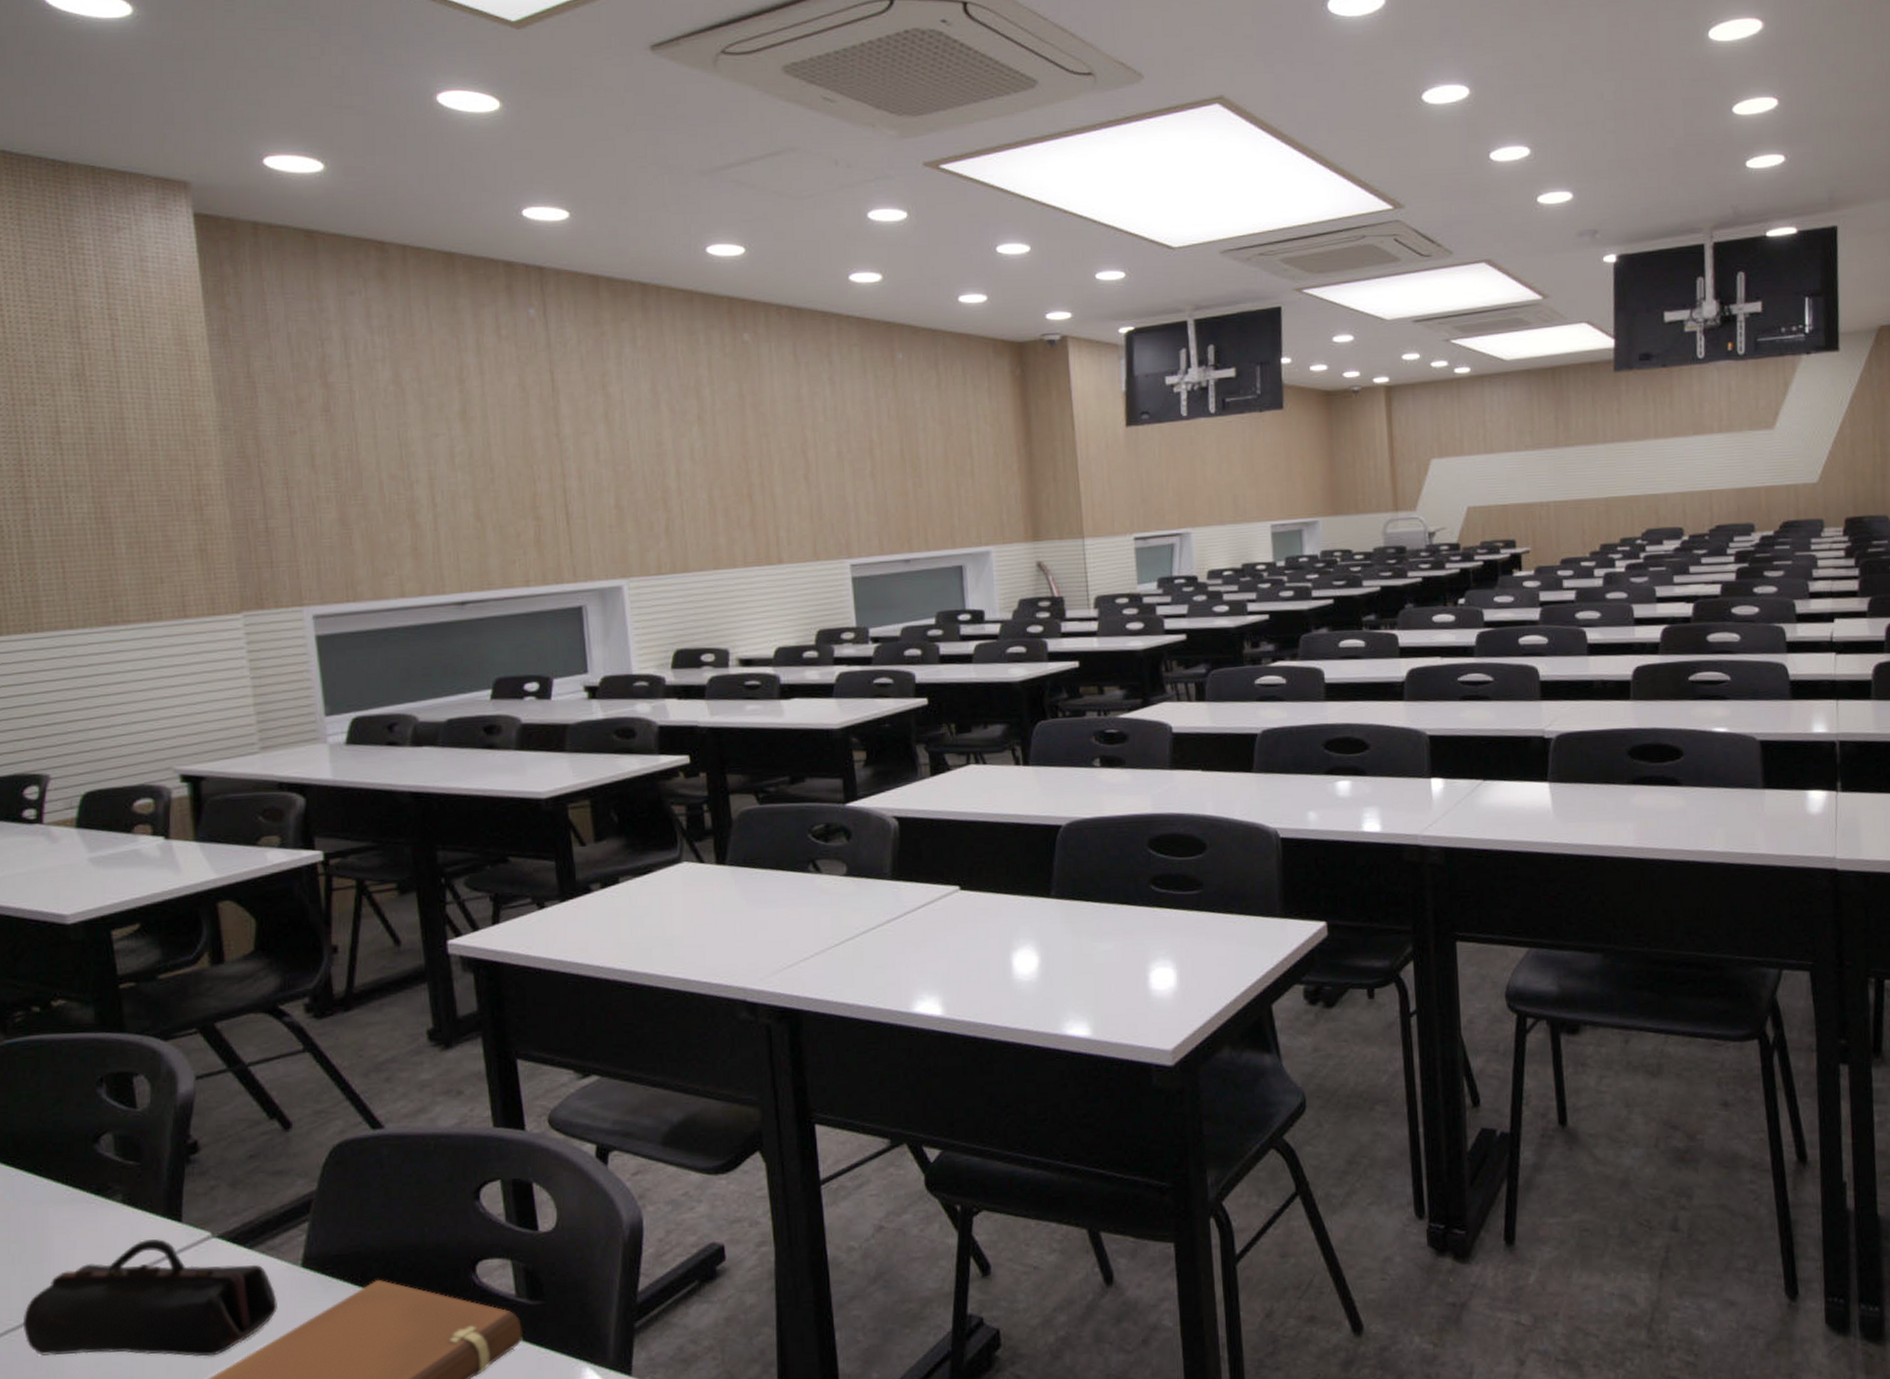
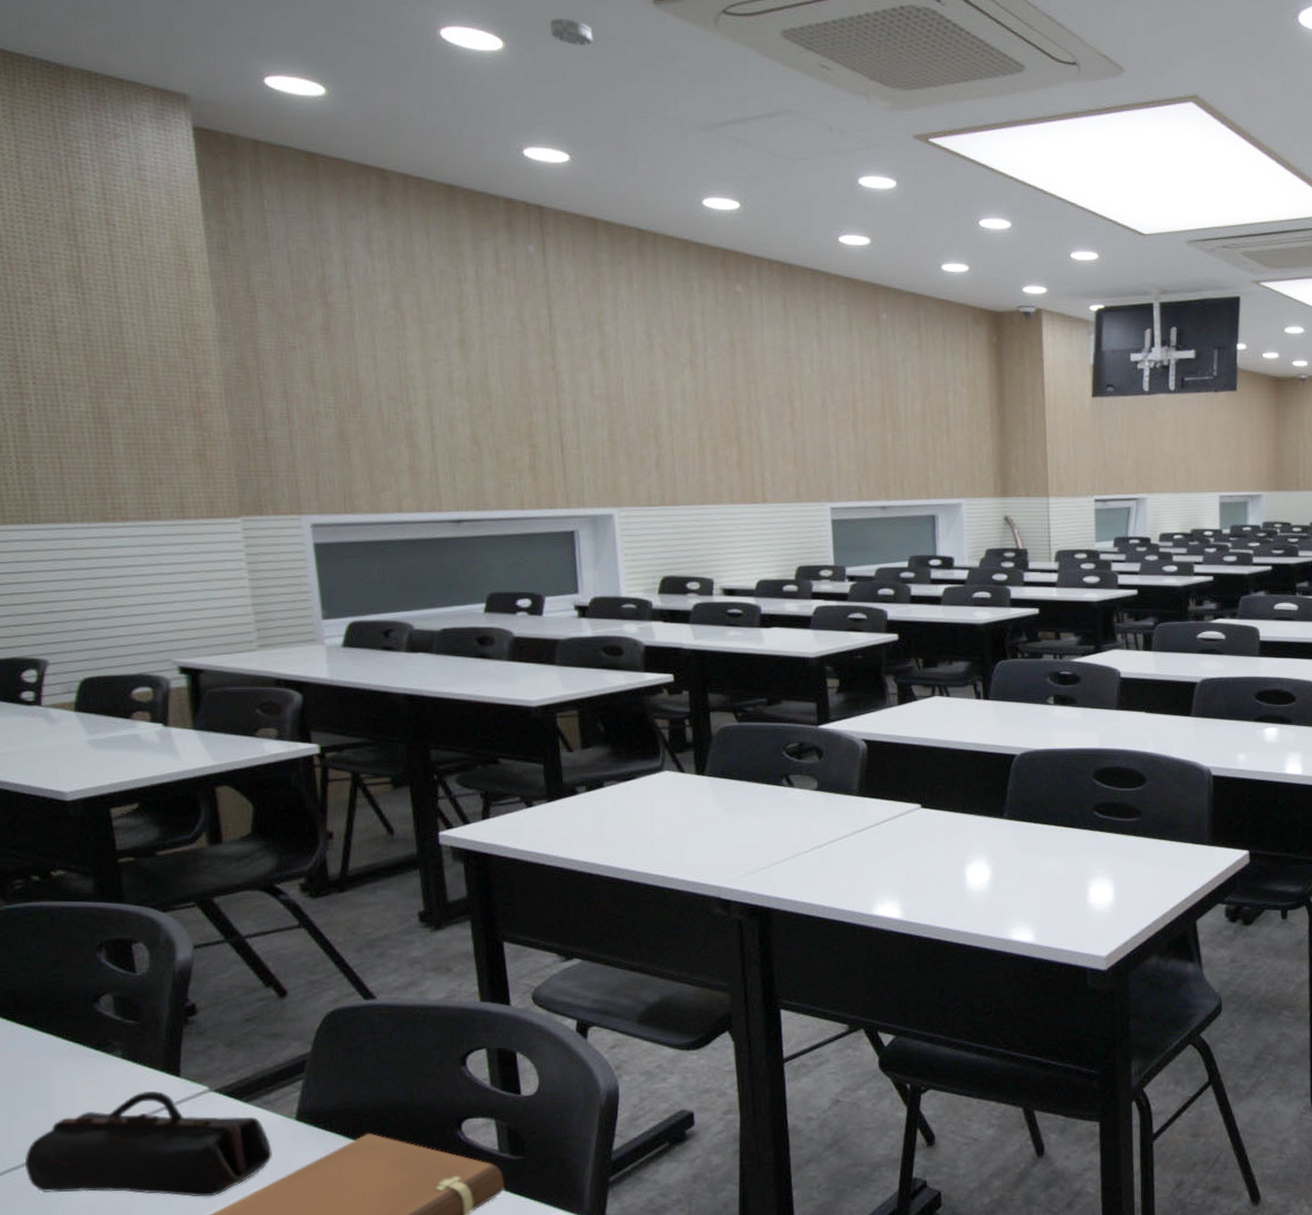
smoke detector: none [546,72,590,100] -> present [549,17,593,47]

